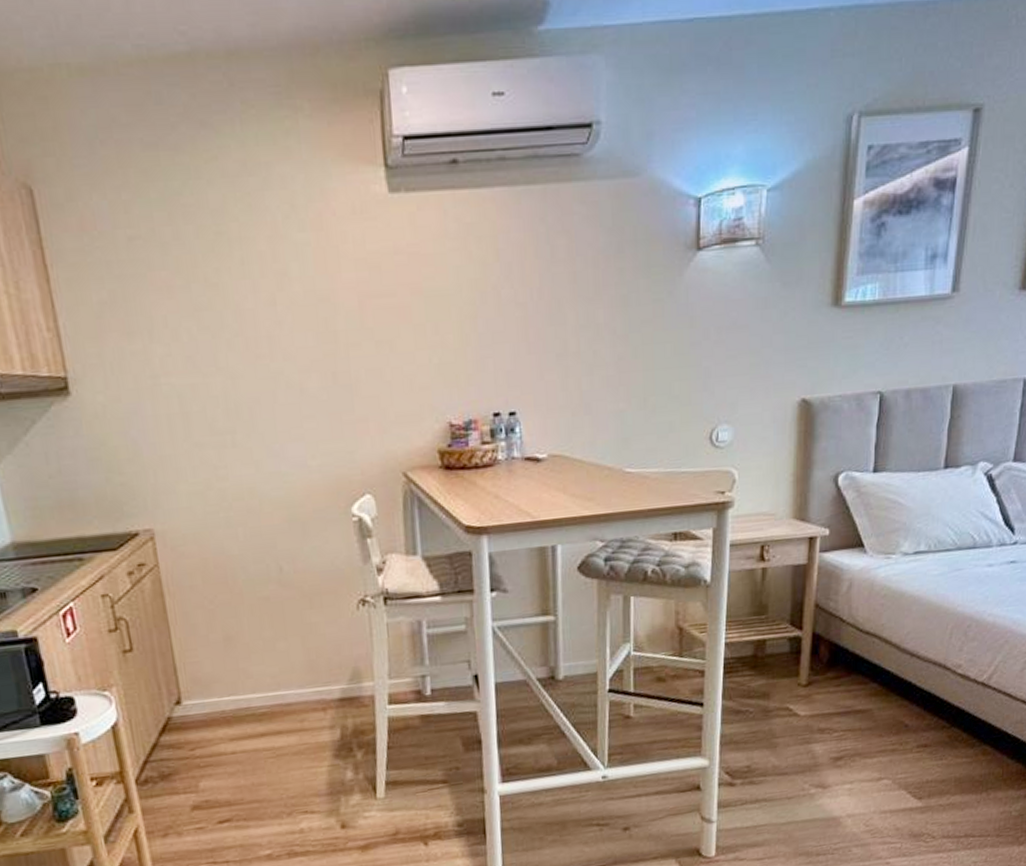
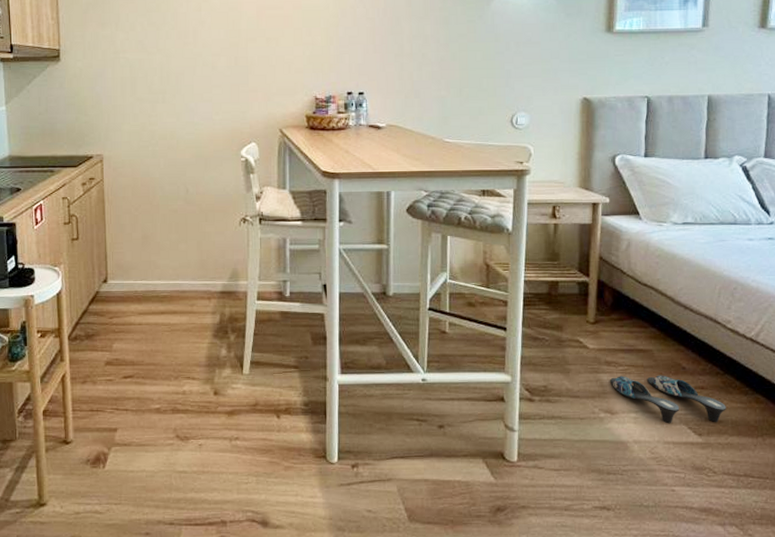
slippers: none [823,736,950,791] -> present [610,375,726,424]

